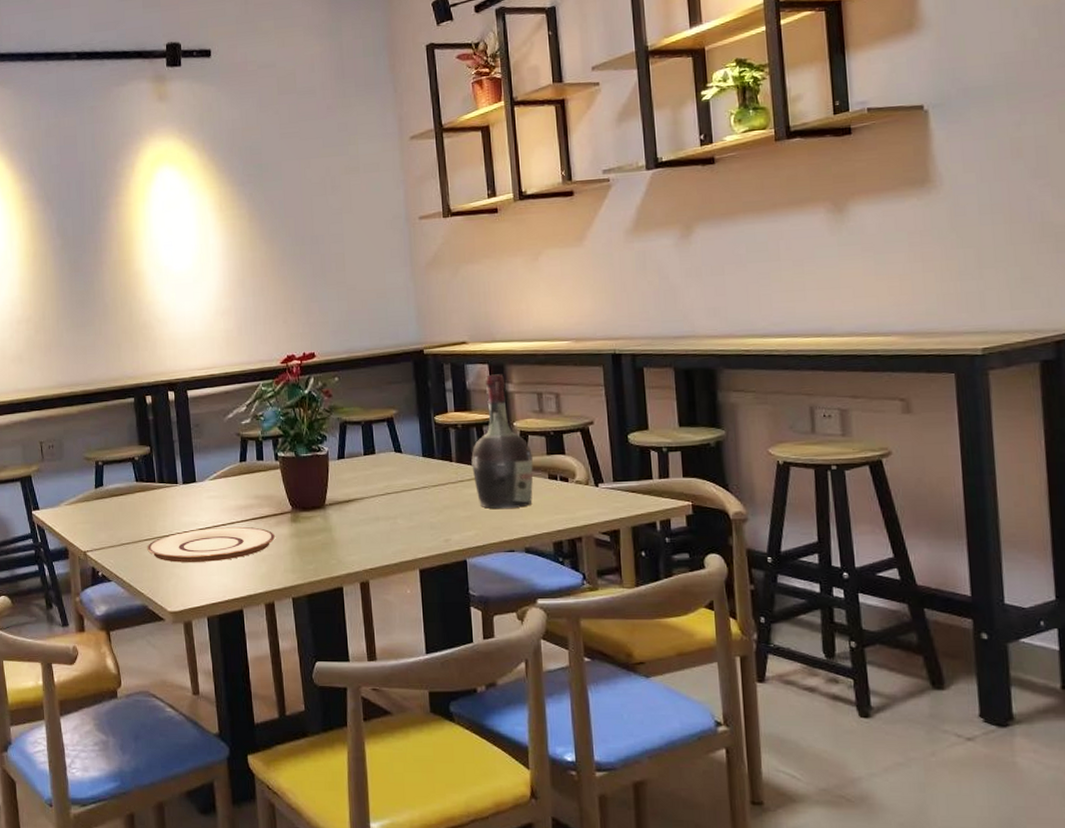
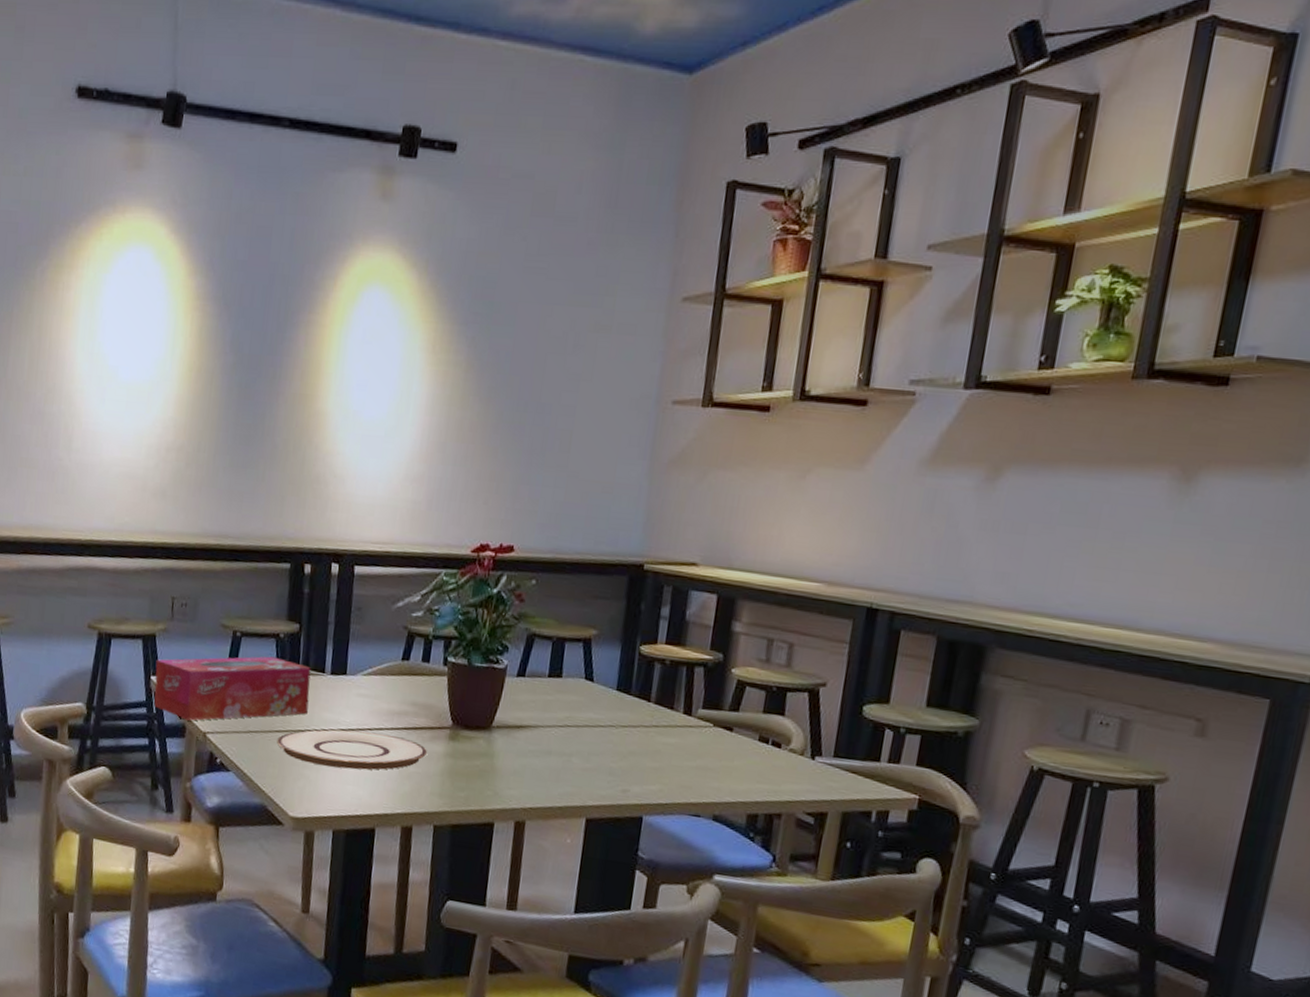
tissue box: none [34,477,169,544] -> present [154,656,311,721]
cognac bottle: present [471,374,533,510] -> none [671,607,746,769]

